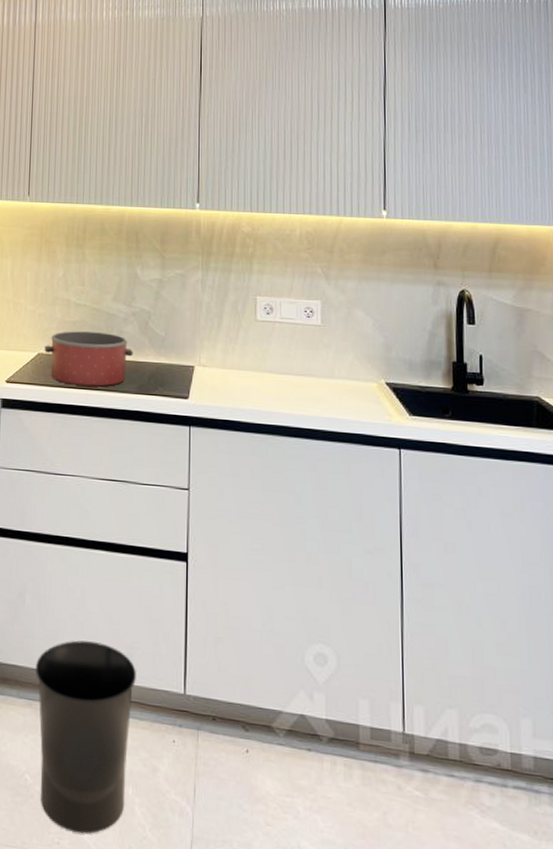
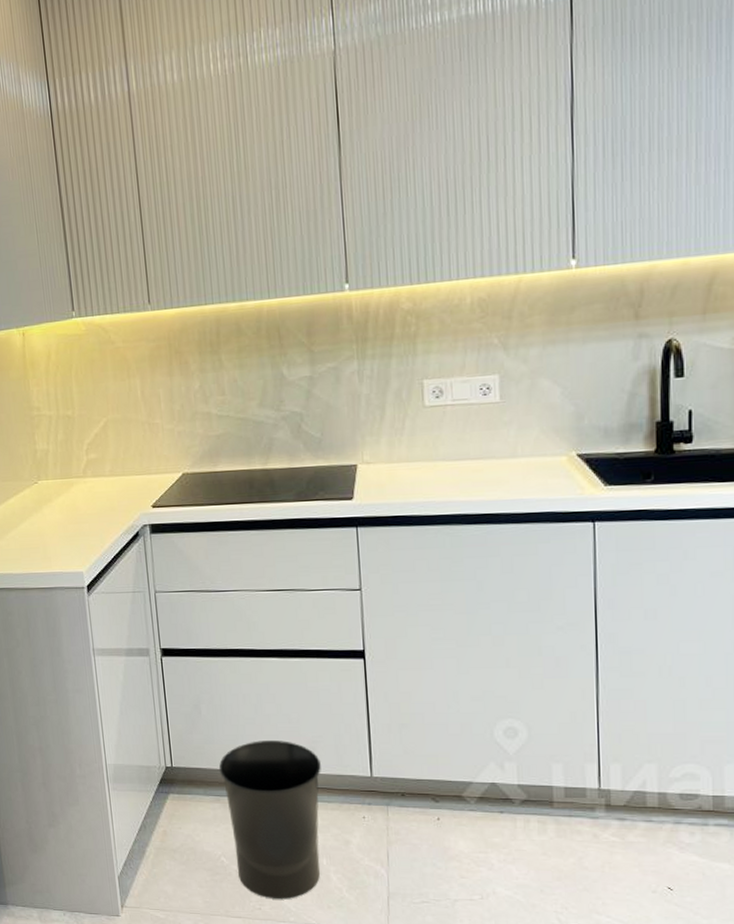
cooking pot: present [44,331,133,387] -> none [189,442,287,501]

